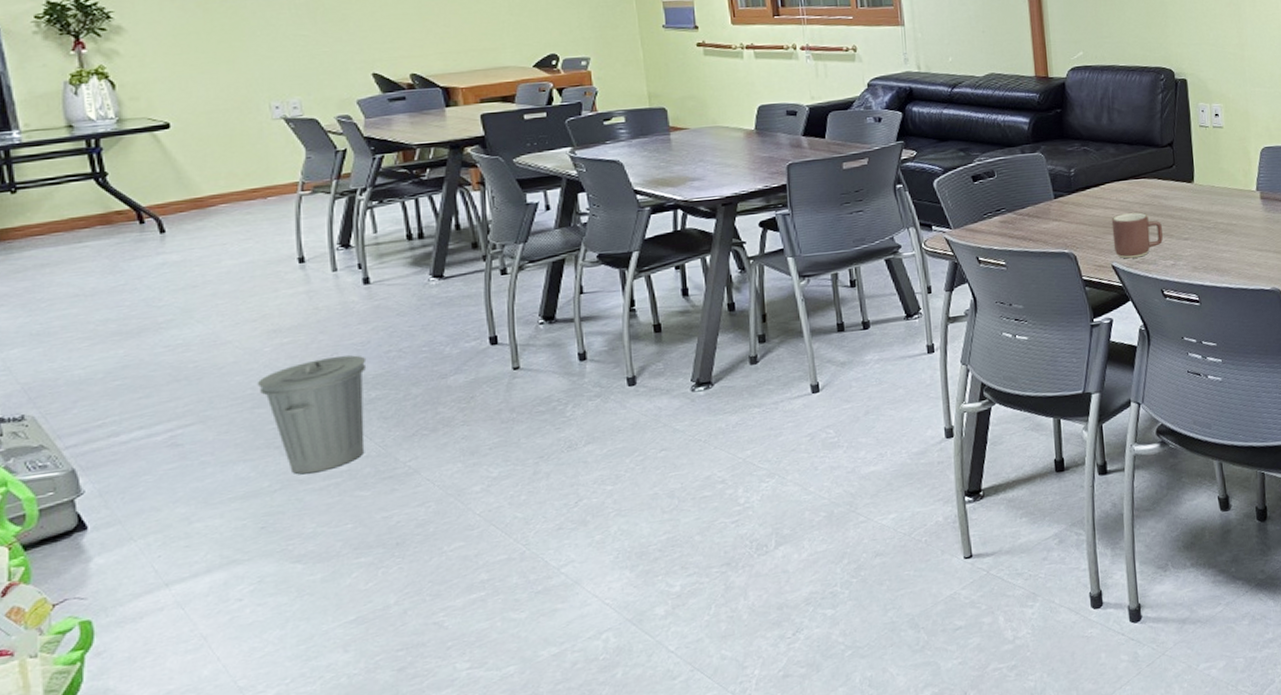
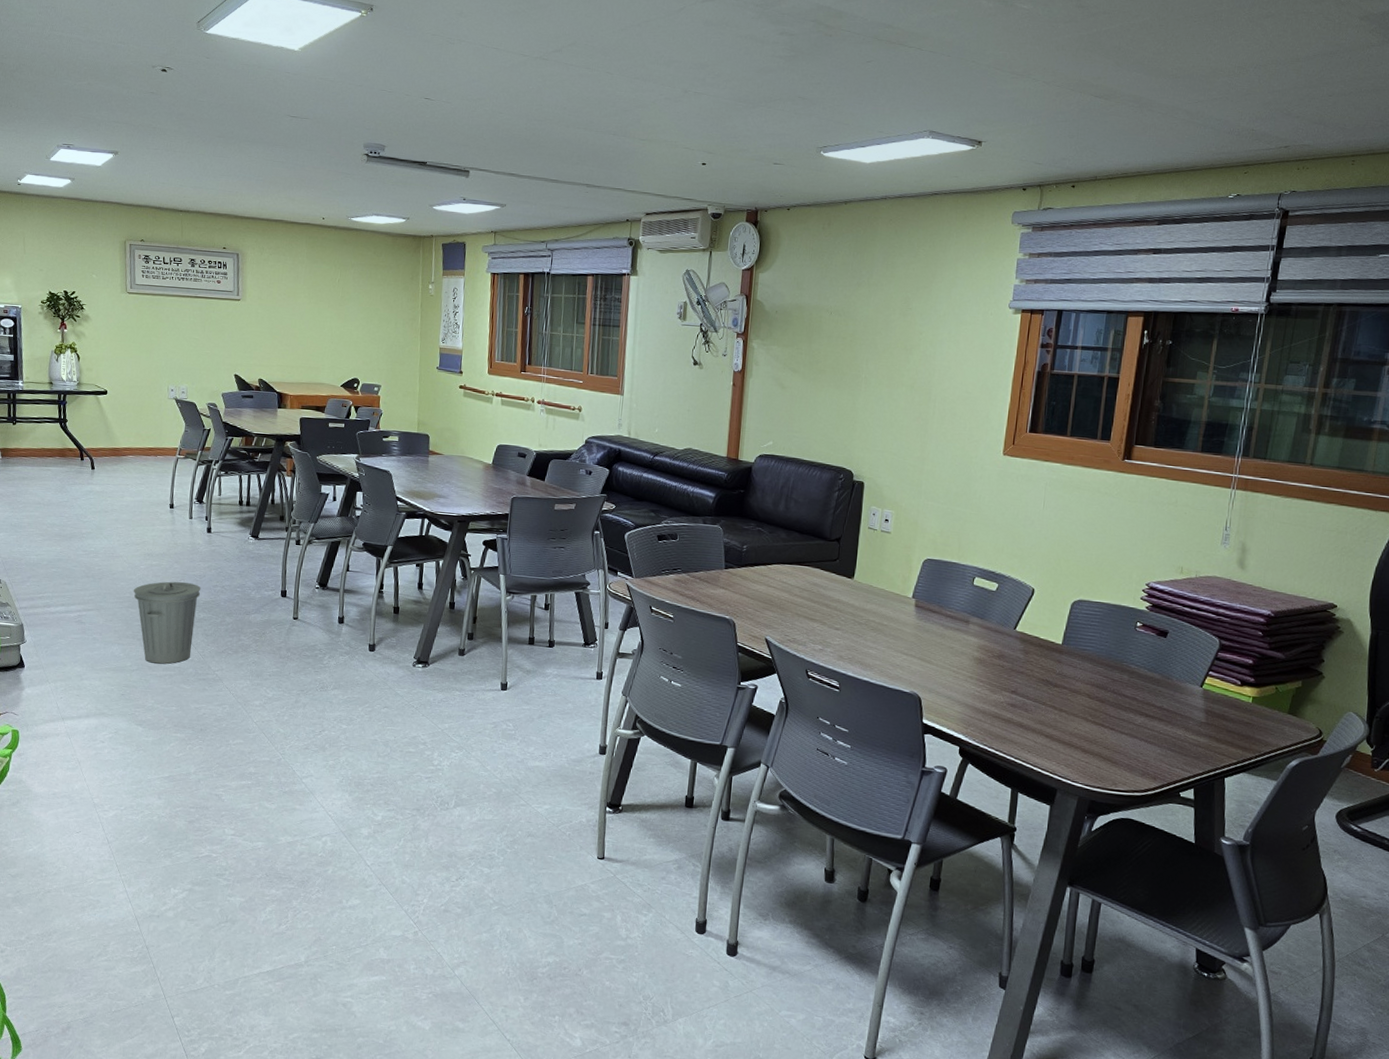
mug: present [1111,212,1163,259] -> none [769,594,817,637]

